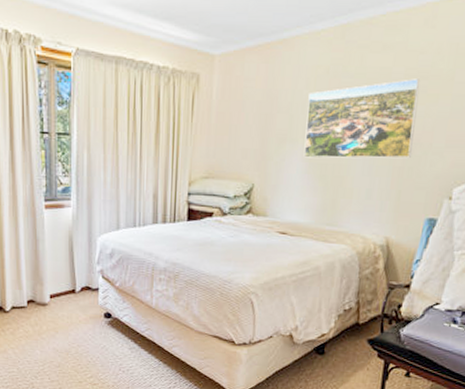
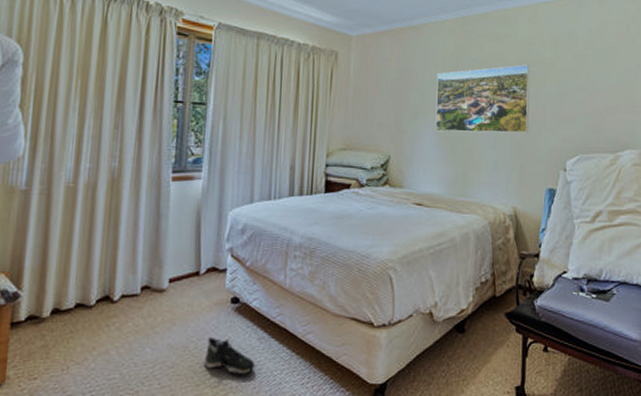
shoe: none [84,344,127,377] -> present [203,336,255,375]

